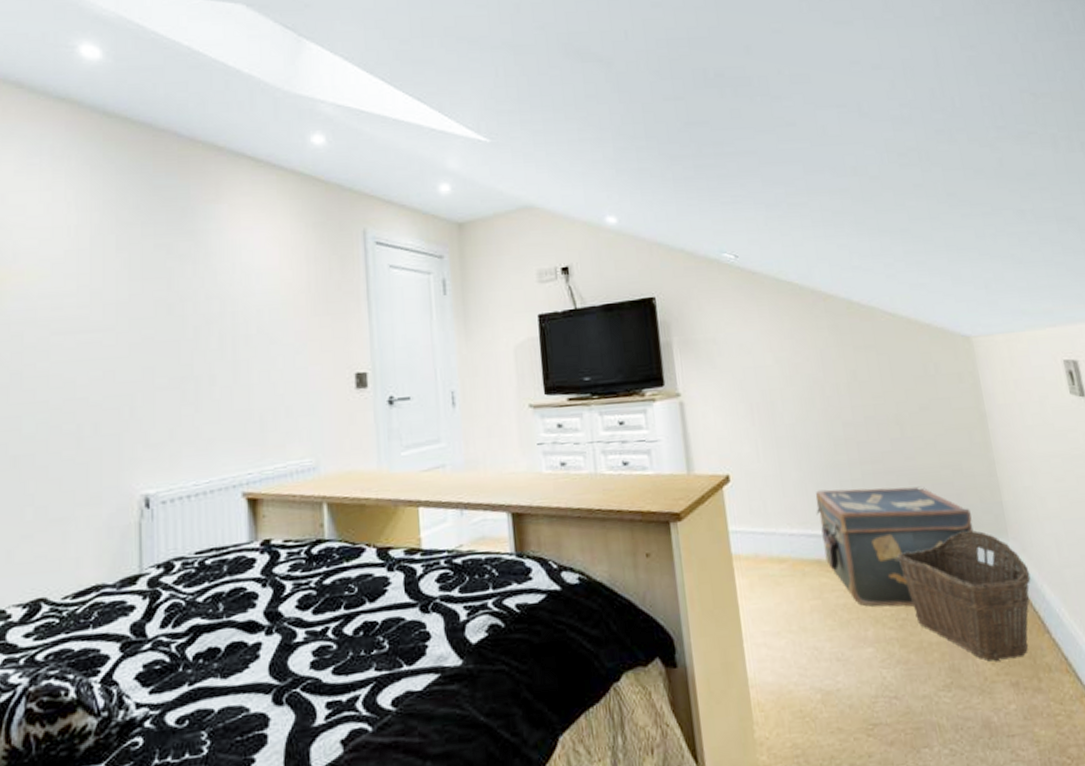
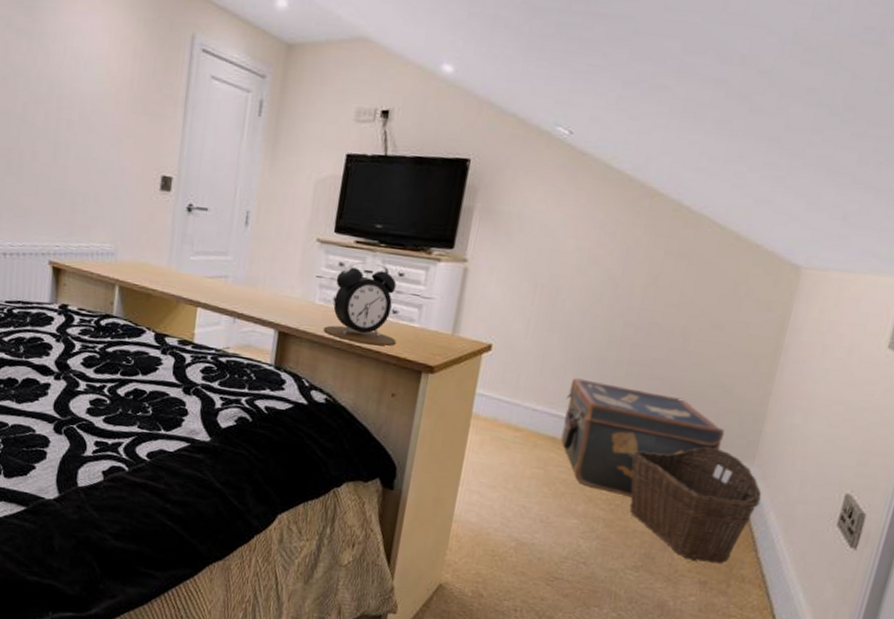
alarm clock: none [557,417,635,506] -> present [323,261,397,346]

